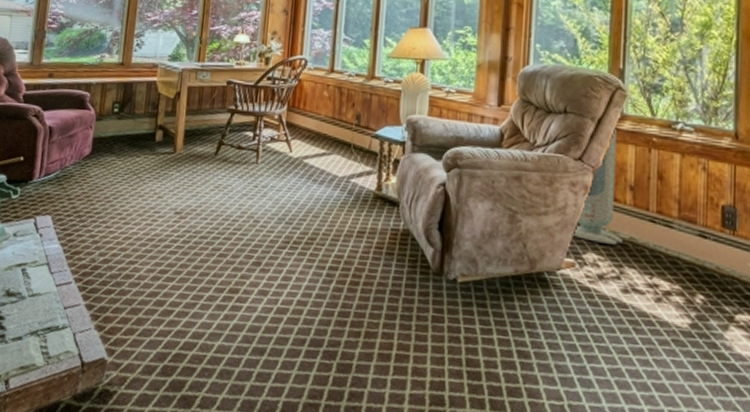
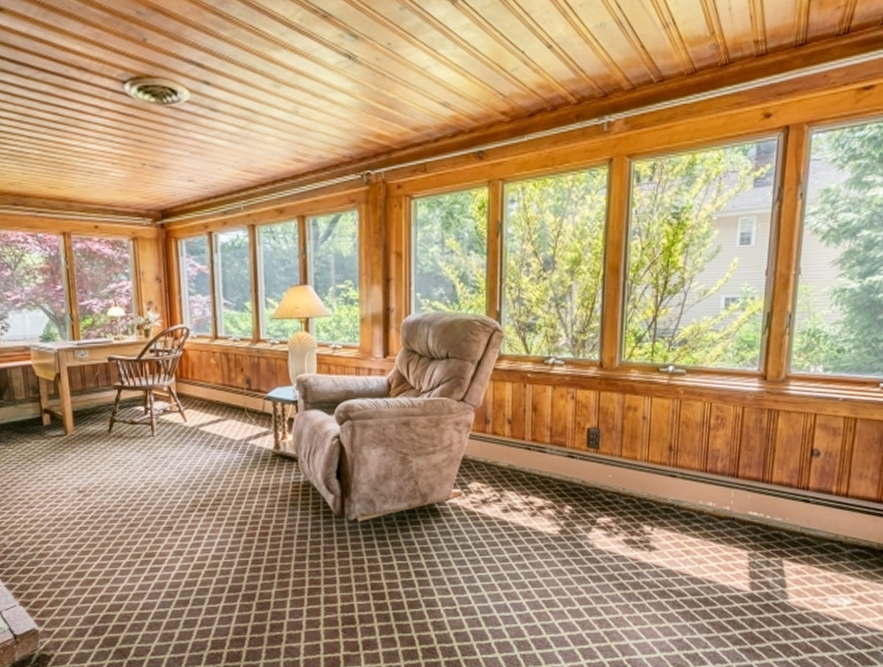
air purifier: present [570,129,624,245] -> none [456,369,503,473]

